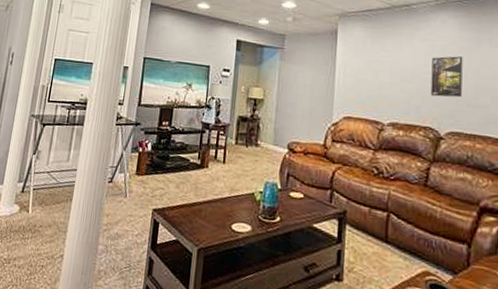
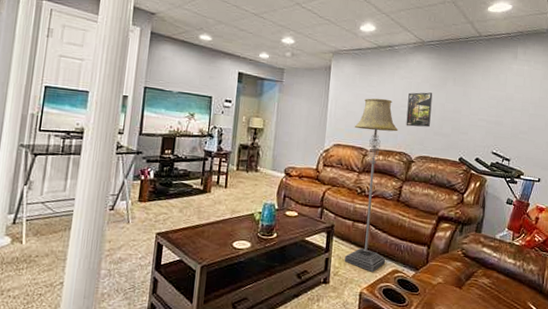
floor lamp: none [360,64,422,272] -> present [344,98,399,272]

